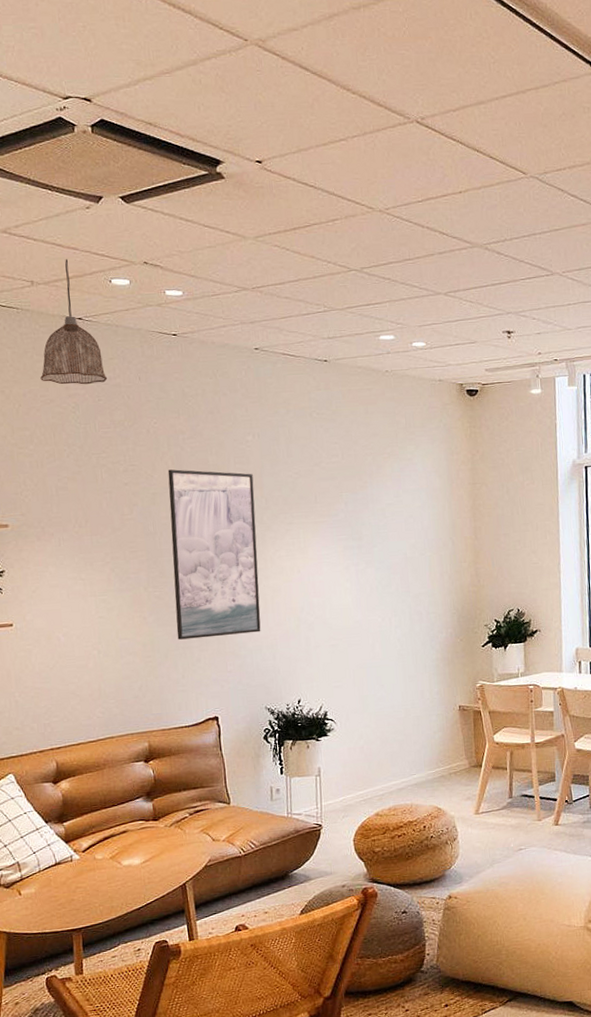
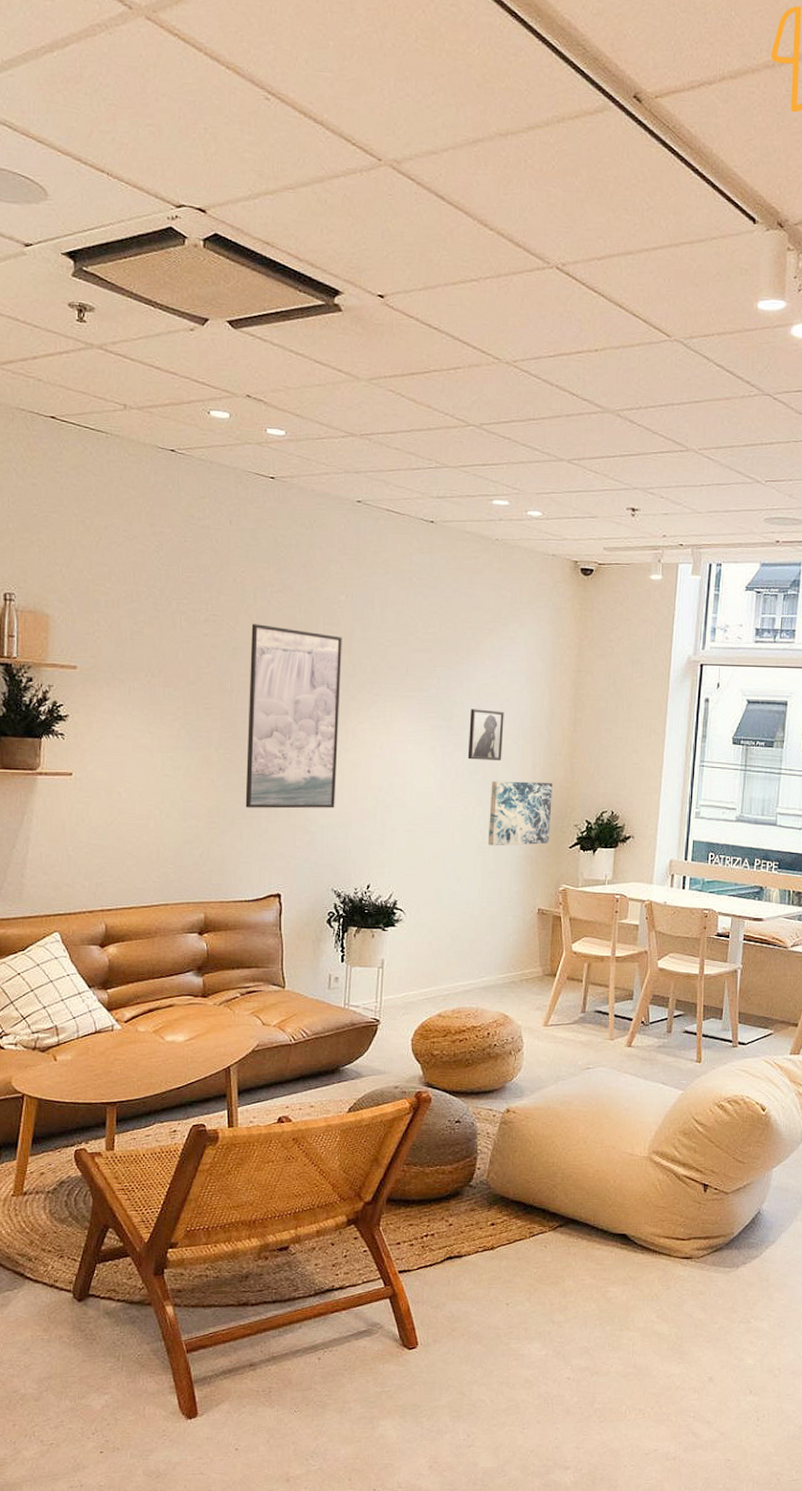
pendant lamp: present [40,259,108,385] -> none [125,384,197,523]
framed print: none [378,527,412,575] -> present [467,709,504,760]
wall art: none [404,588,463,652] -> present [487,781,553,846]

